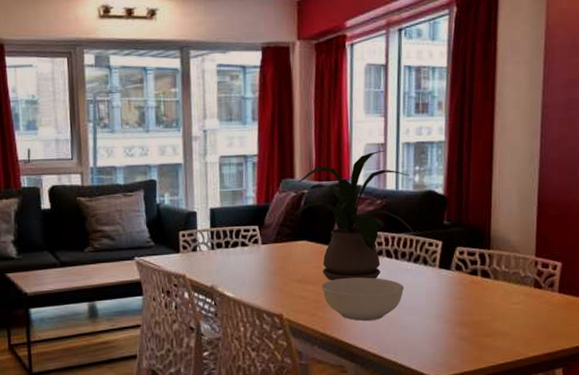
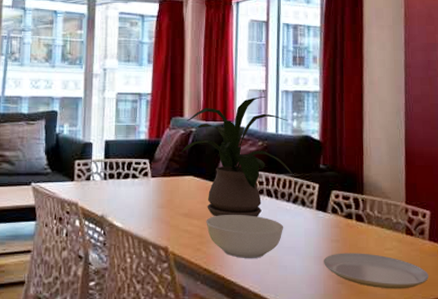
plate: none [445,308,556,343] -> present [323,253,429,289]

